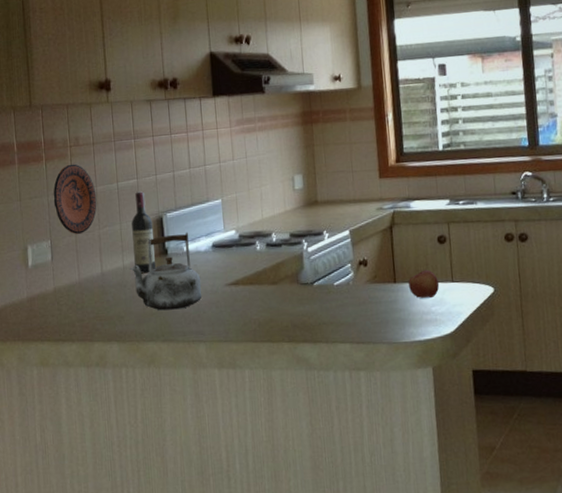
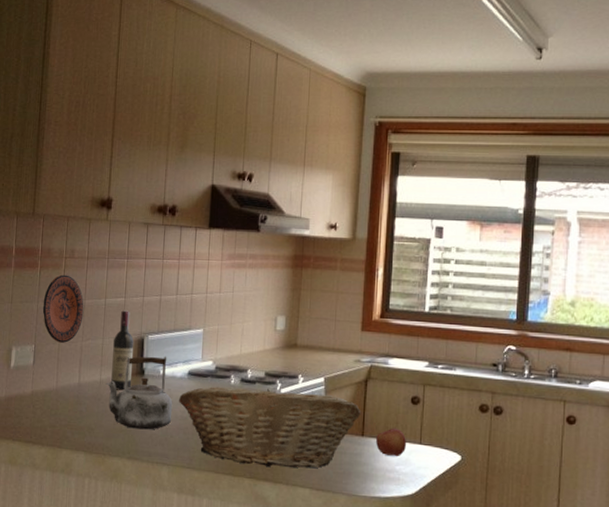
fruit basket: none [206,247,390,329] -> present [179,387,361,468]

